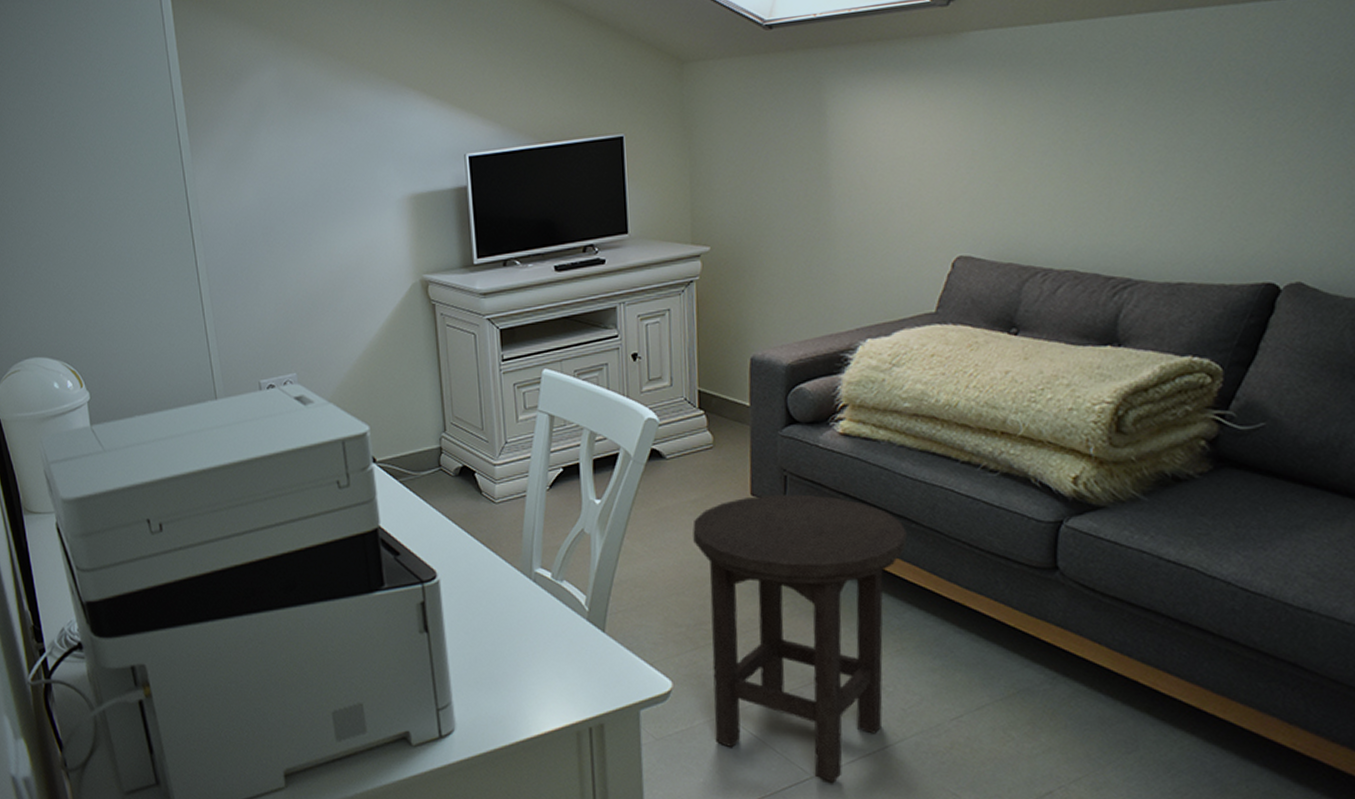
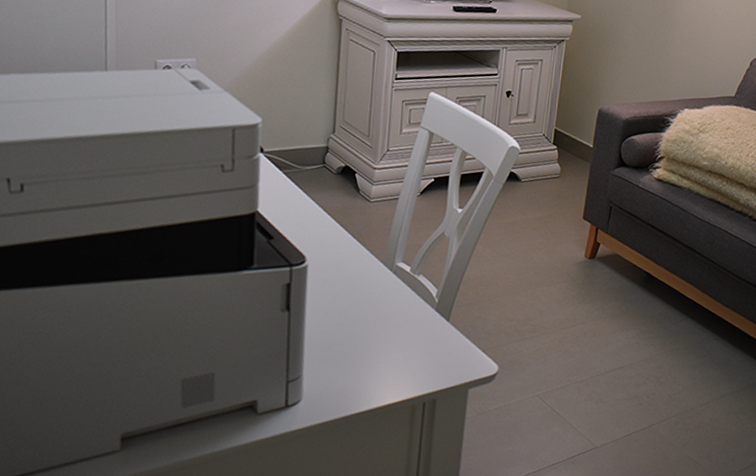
stool: present [692,494,907,783] -> none [526,220,691,452]

